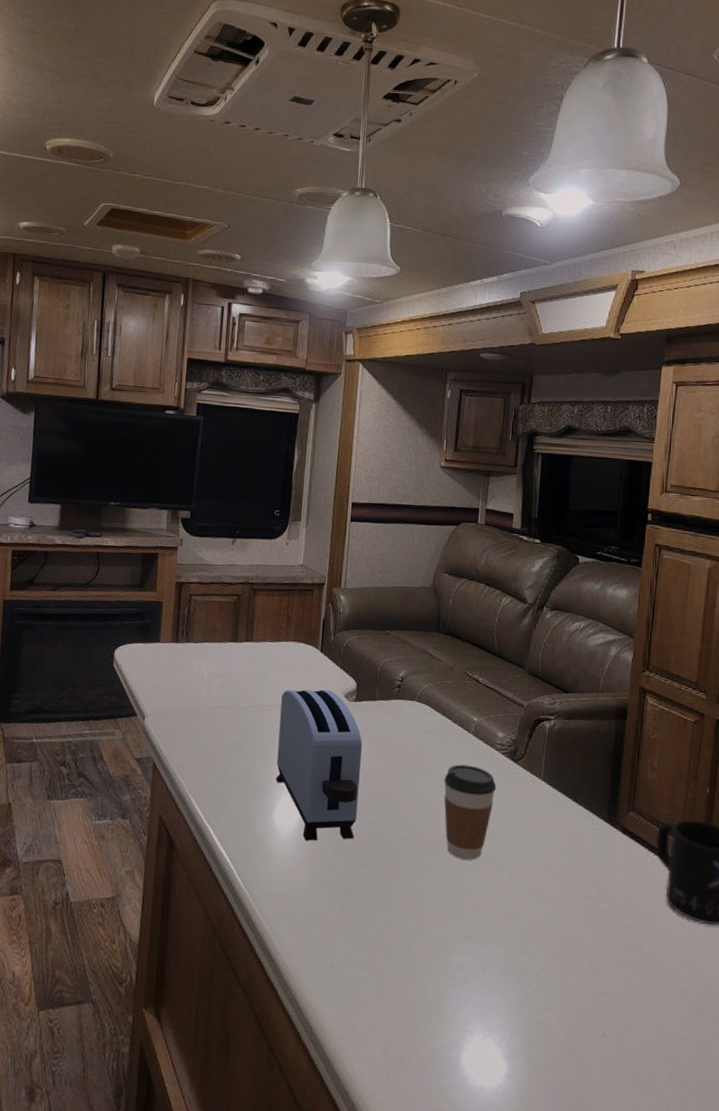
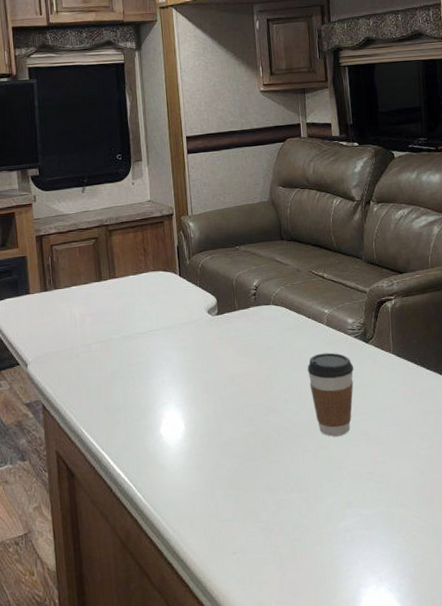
toaster: present [275,689,362,841] -> none [150,309,236,448]

